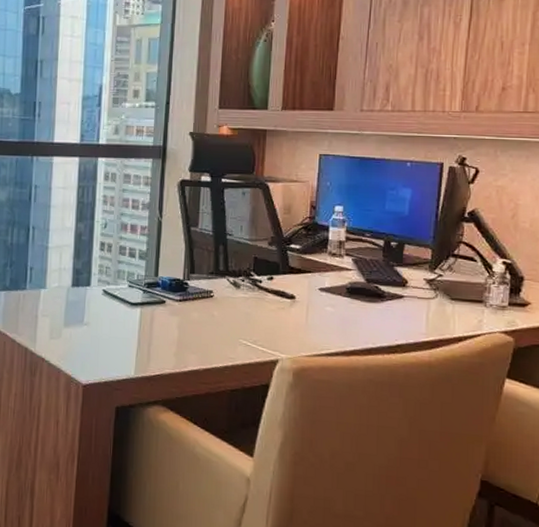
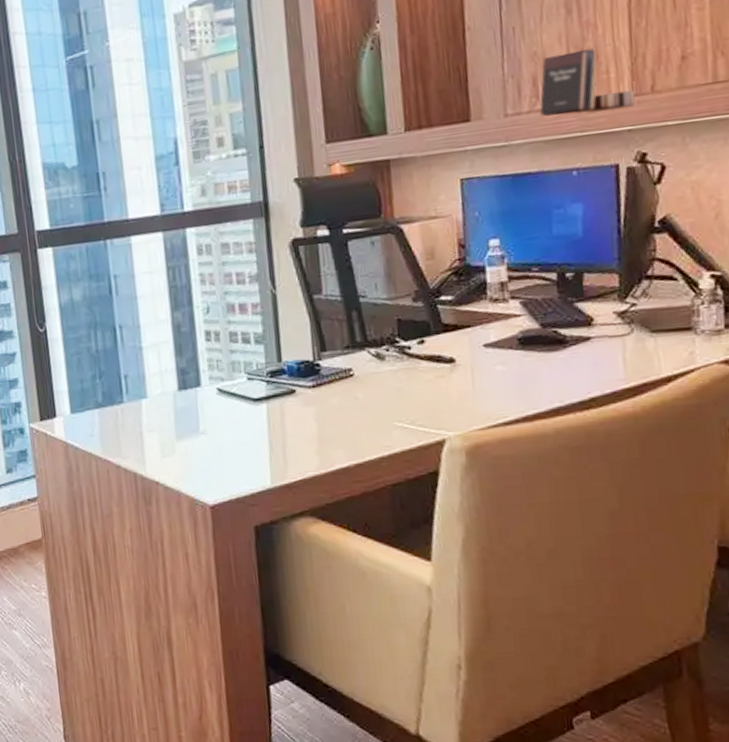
books: none [388,70,463,121] -> present [540,48,635,116]

